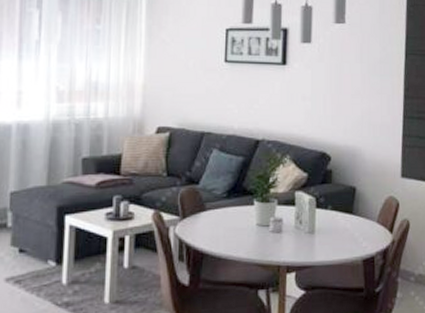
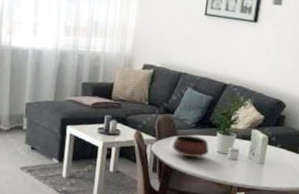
bowl: none [200,207,246,237] -> present [172,133,209,158]

